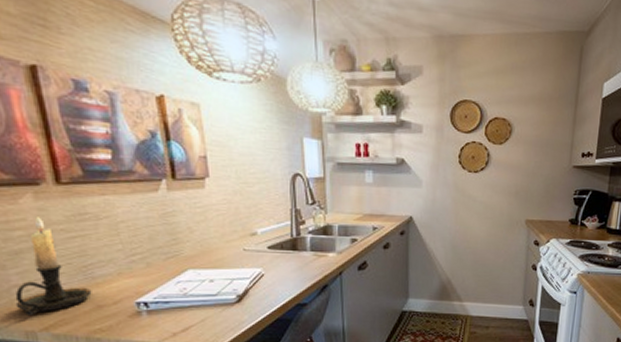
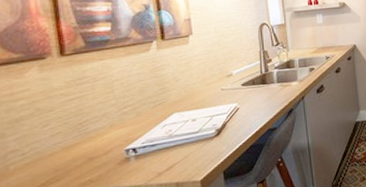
candle holder: present [15,215,92,316] -> none [10,85,85,178]

